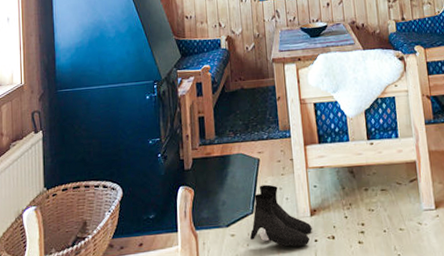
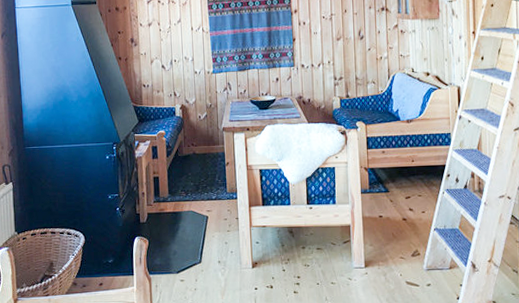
boots: present [249,184,312,247] -> none [197,239,253,293]

